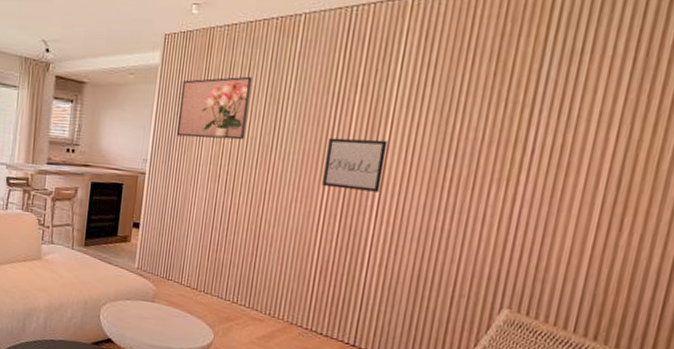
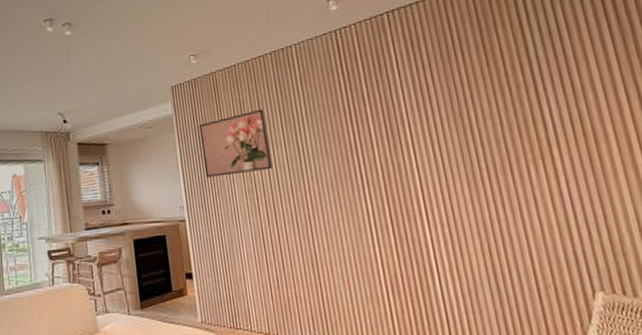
wall art: present [322,137,388,192] -> none [354,143,422,200]

